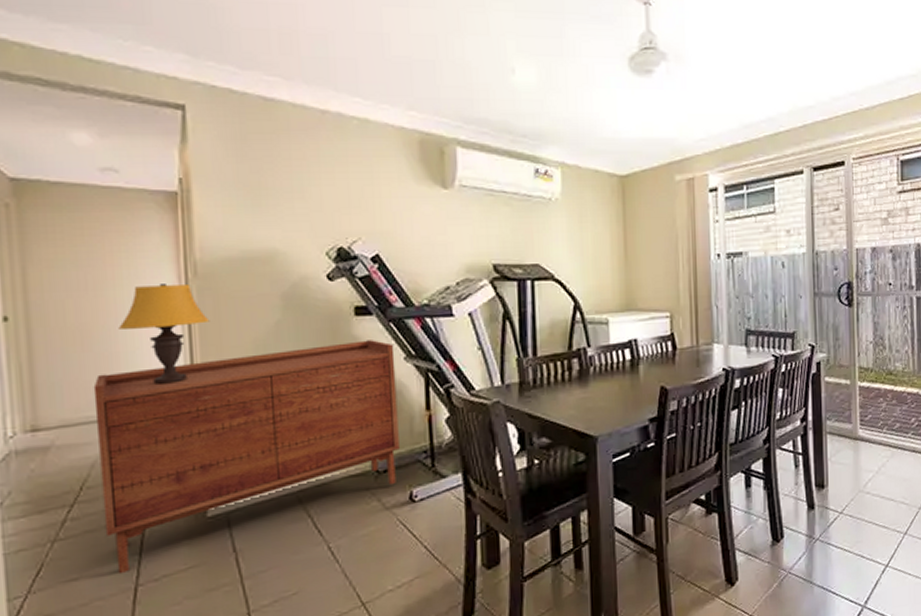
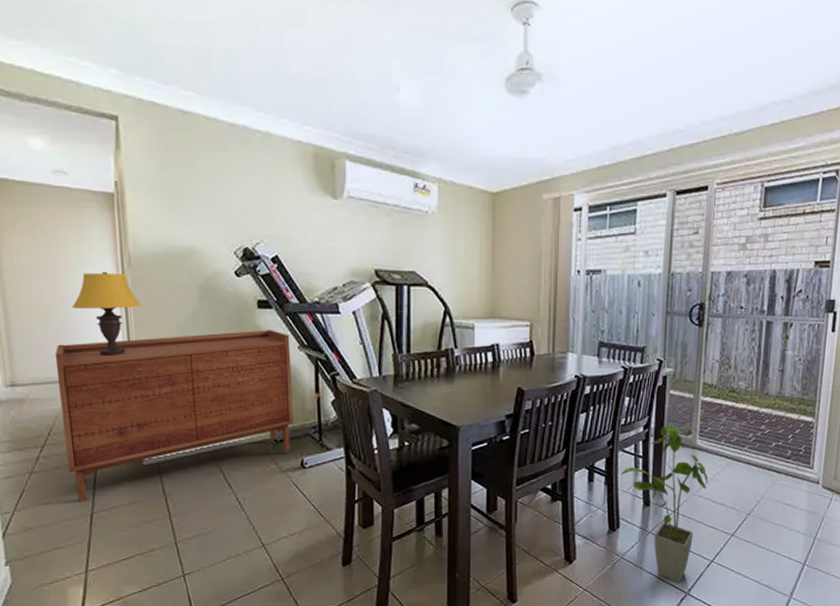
house plant: none [780,415,874,596] -> present [620,425,708,583]

